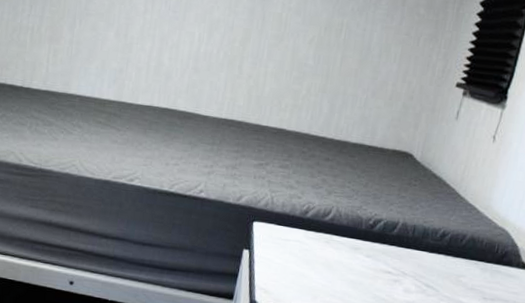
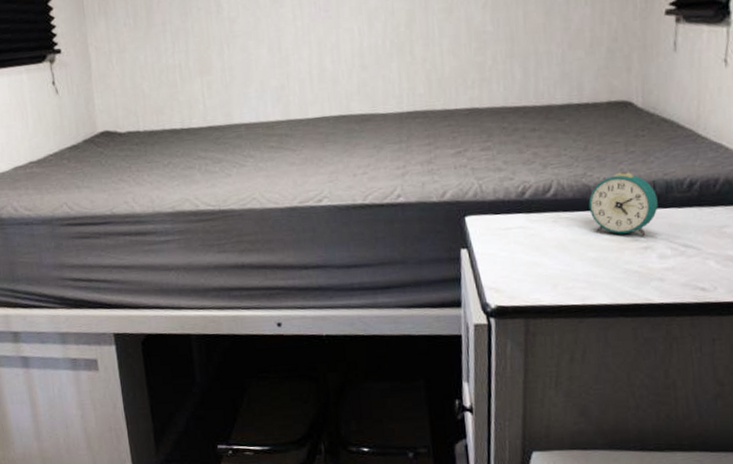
alarm clock: none [357,211,415,270] -> present [588,171,658,236]

